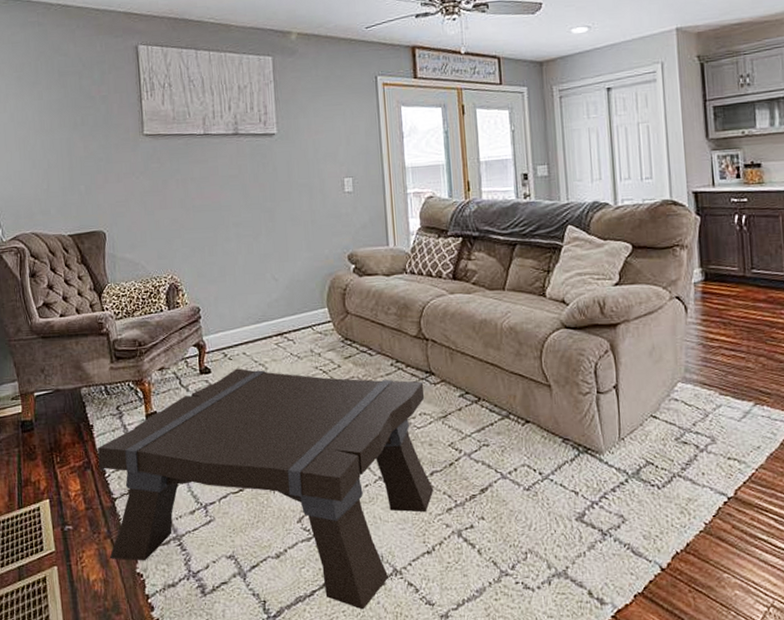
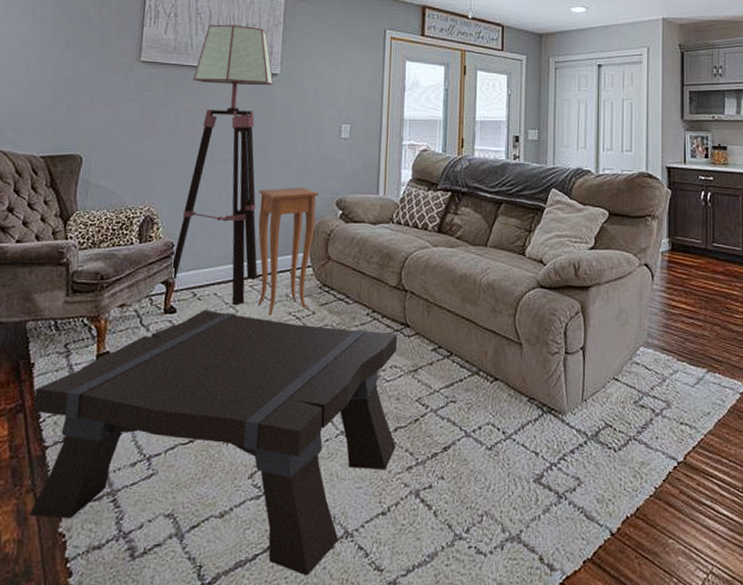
floor lamp: none [195,88,282,364] -> present [171,24,274,306]
side table: none [272,244,331,371] -> present [258,187,320,316]

